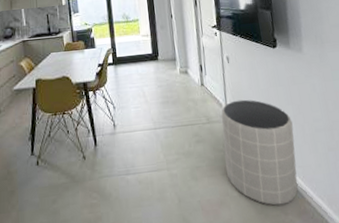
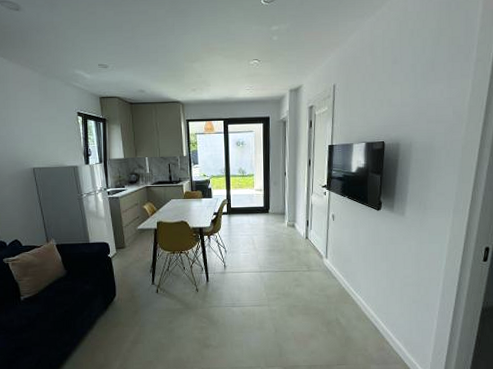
trash can: present [221,99,298,206] -> none [319,253,384,342]

